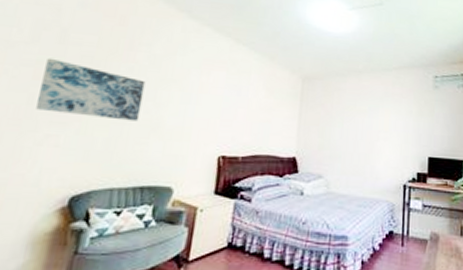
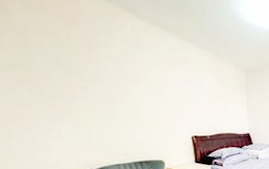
wall art: present [36,57,146,121] -> none [18,61,121,114]

